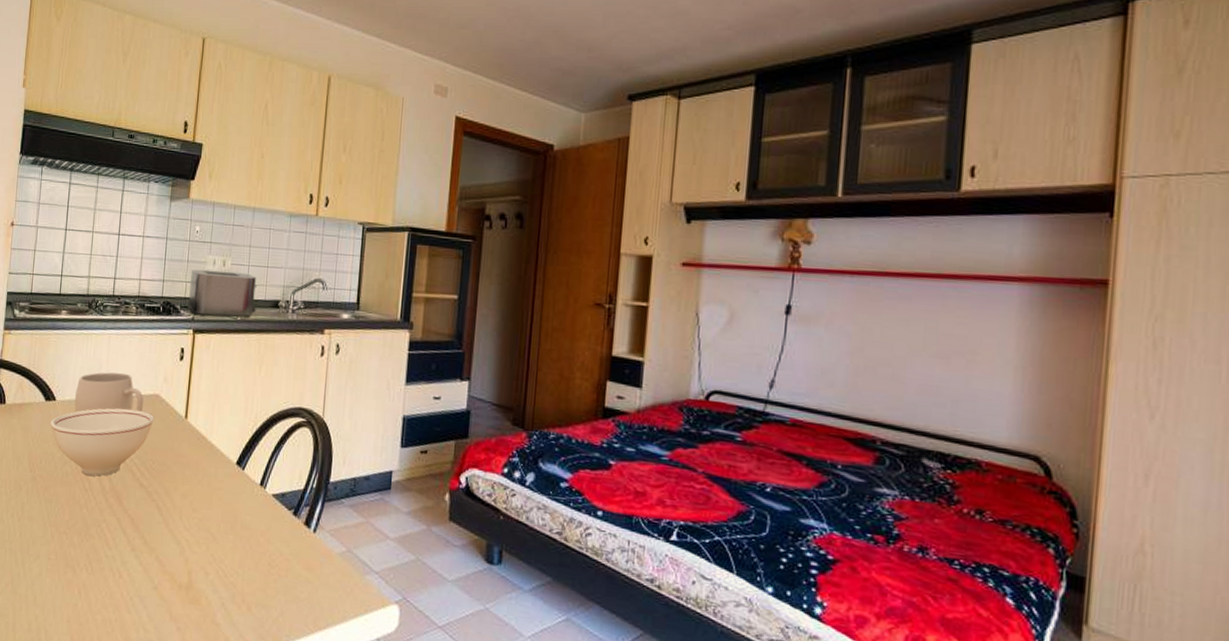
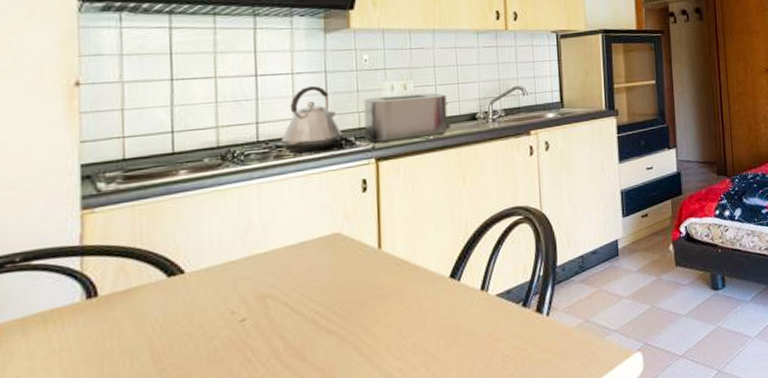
bowl: present [50,408,155,476] -> none [179,254,338,344]
mug: present [74,372,144,413] -> none [215,220,320,279]
kettle: none [129,250,172,313] -> present [281,85,343,153]

